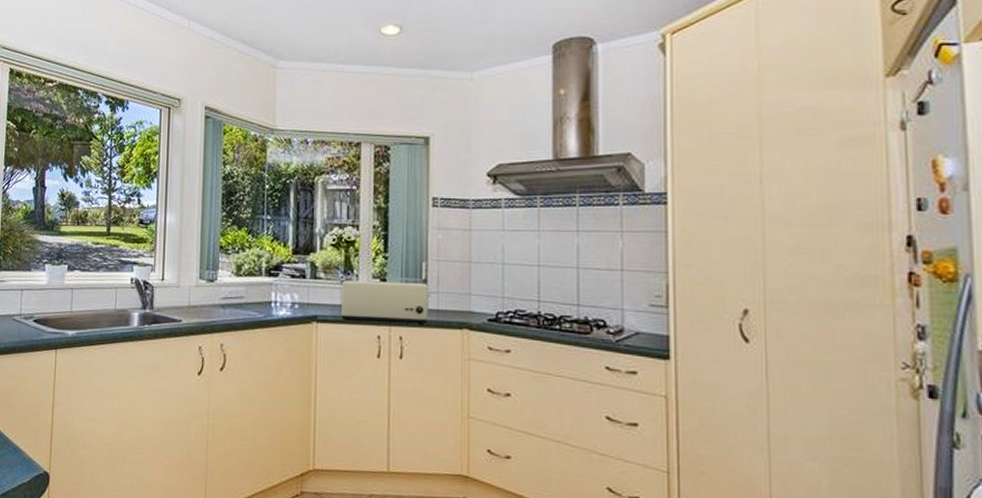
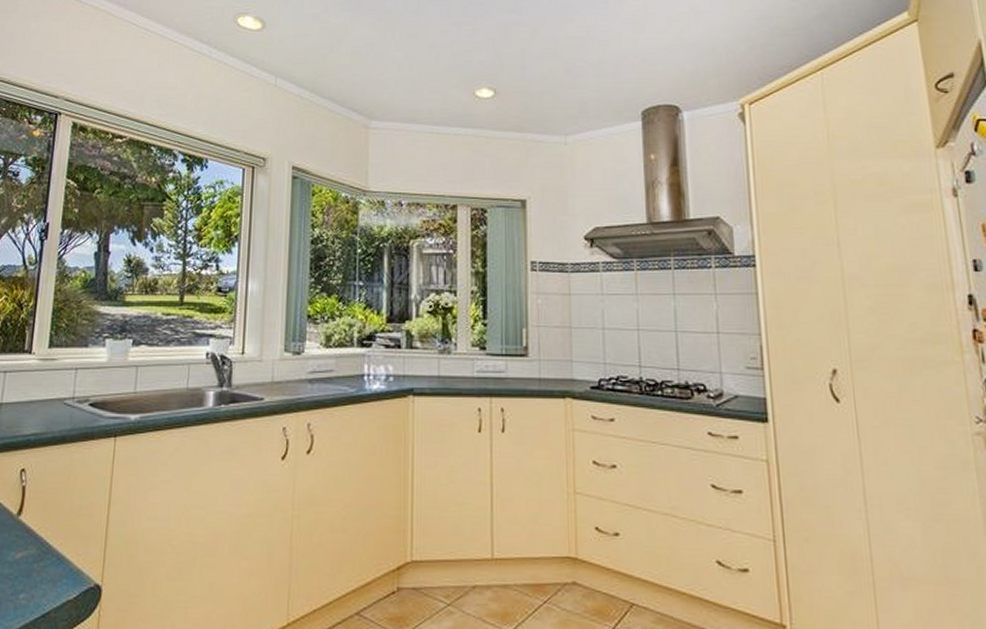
toaster: present [341,280,431,324] -> none [439,349,533,394]

